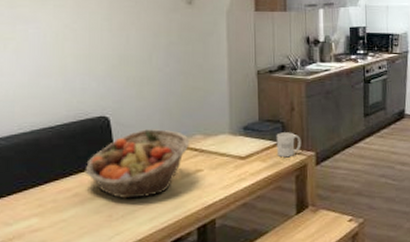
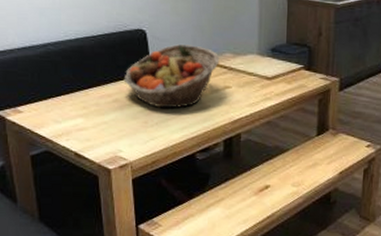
mug: present [276,132,302,158] -> none [302,56,327,81]

